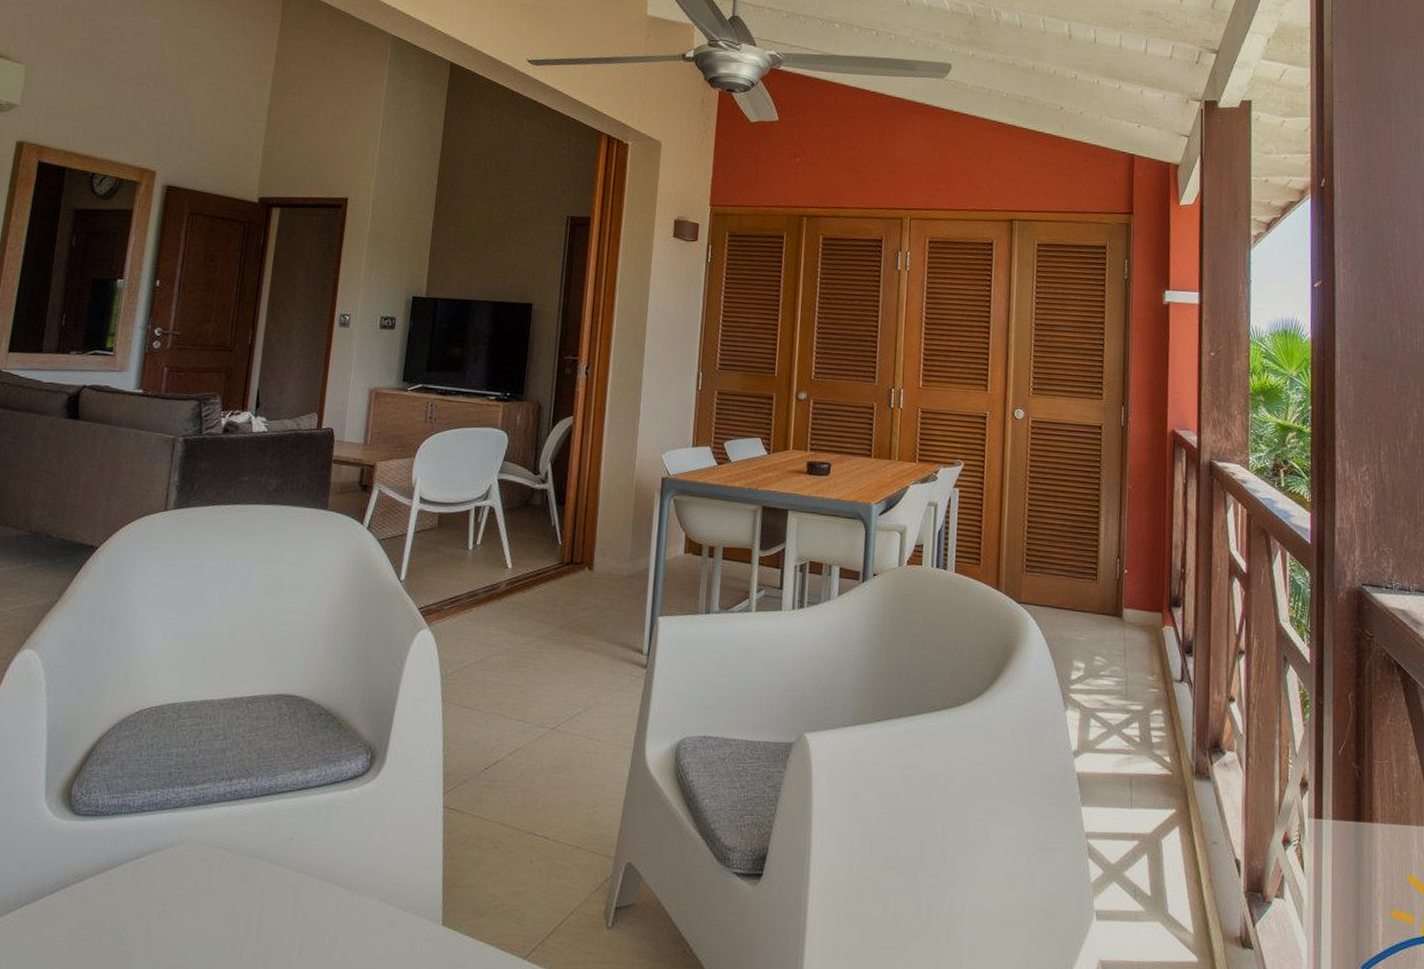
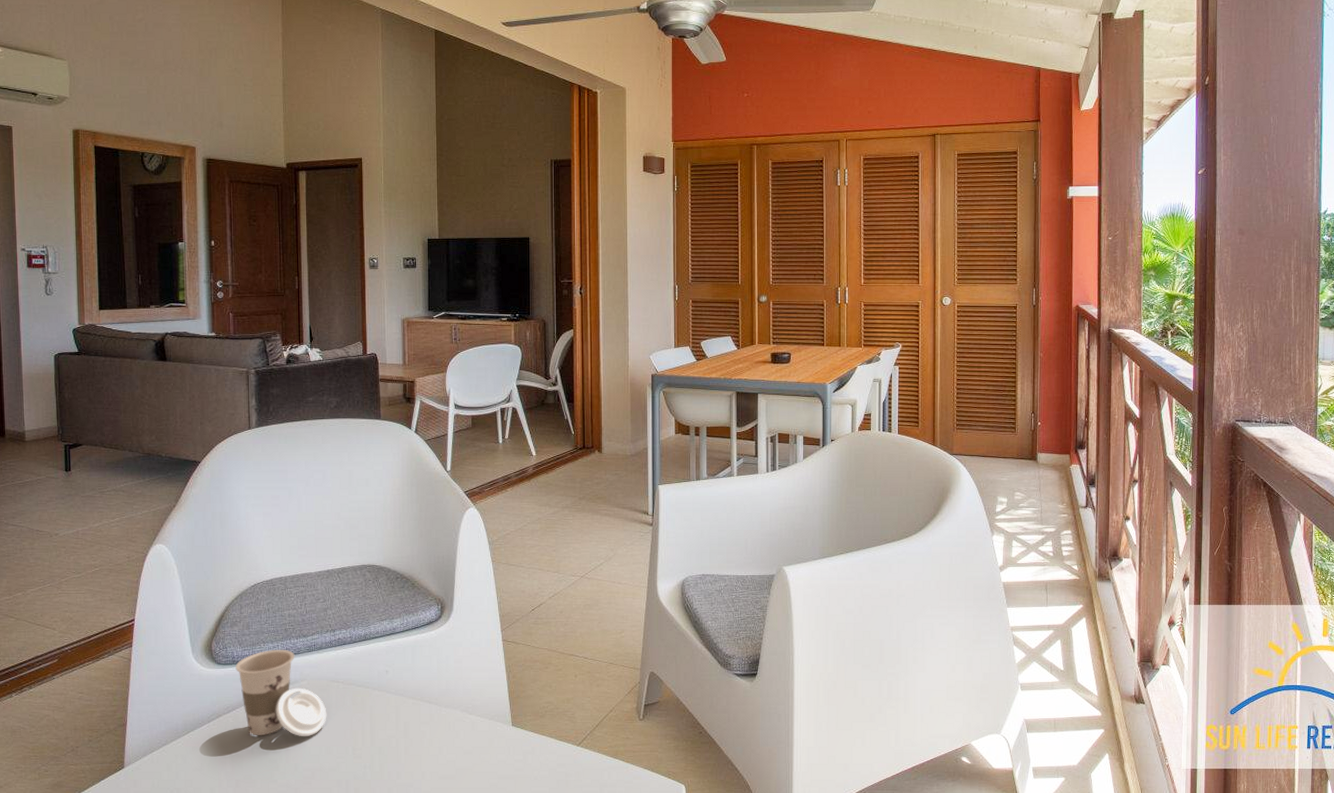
cup: none [97,799,206,922] -> present [235,649,327,736]

